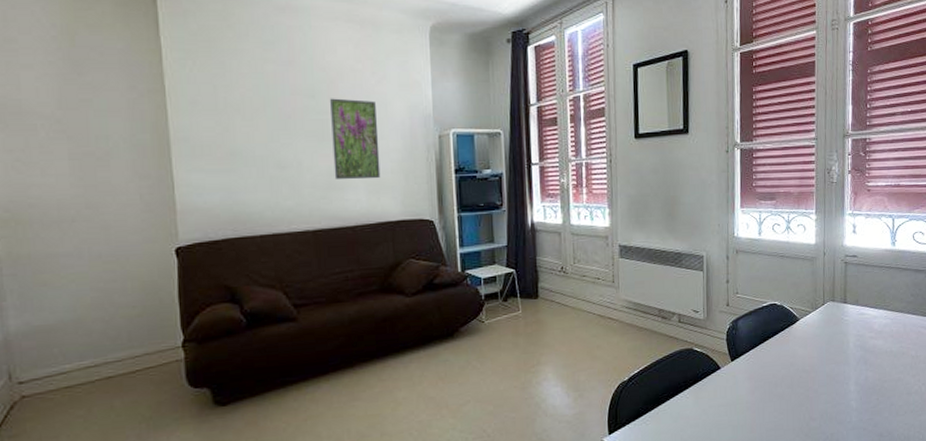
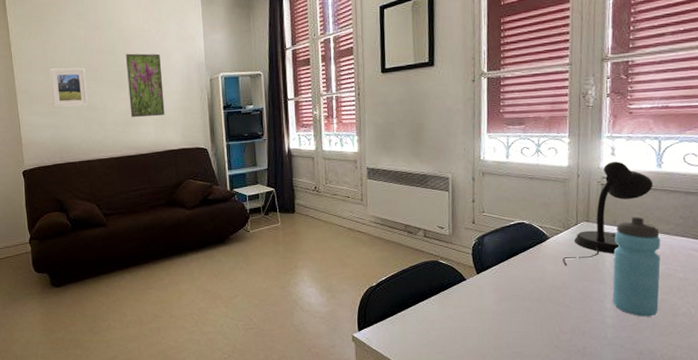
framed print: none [221,111,276,164] -> present [49,68,89,108]
desk lamp: none [812,239,889,349] -> present [563,161,653,267]
water bottle: none [856,295,896,398] -> present [612,216,661,317]

